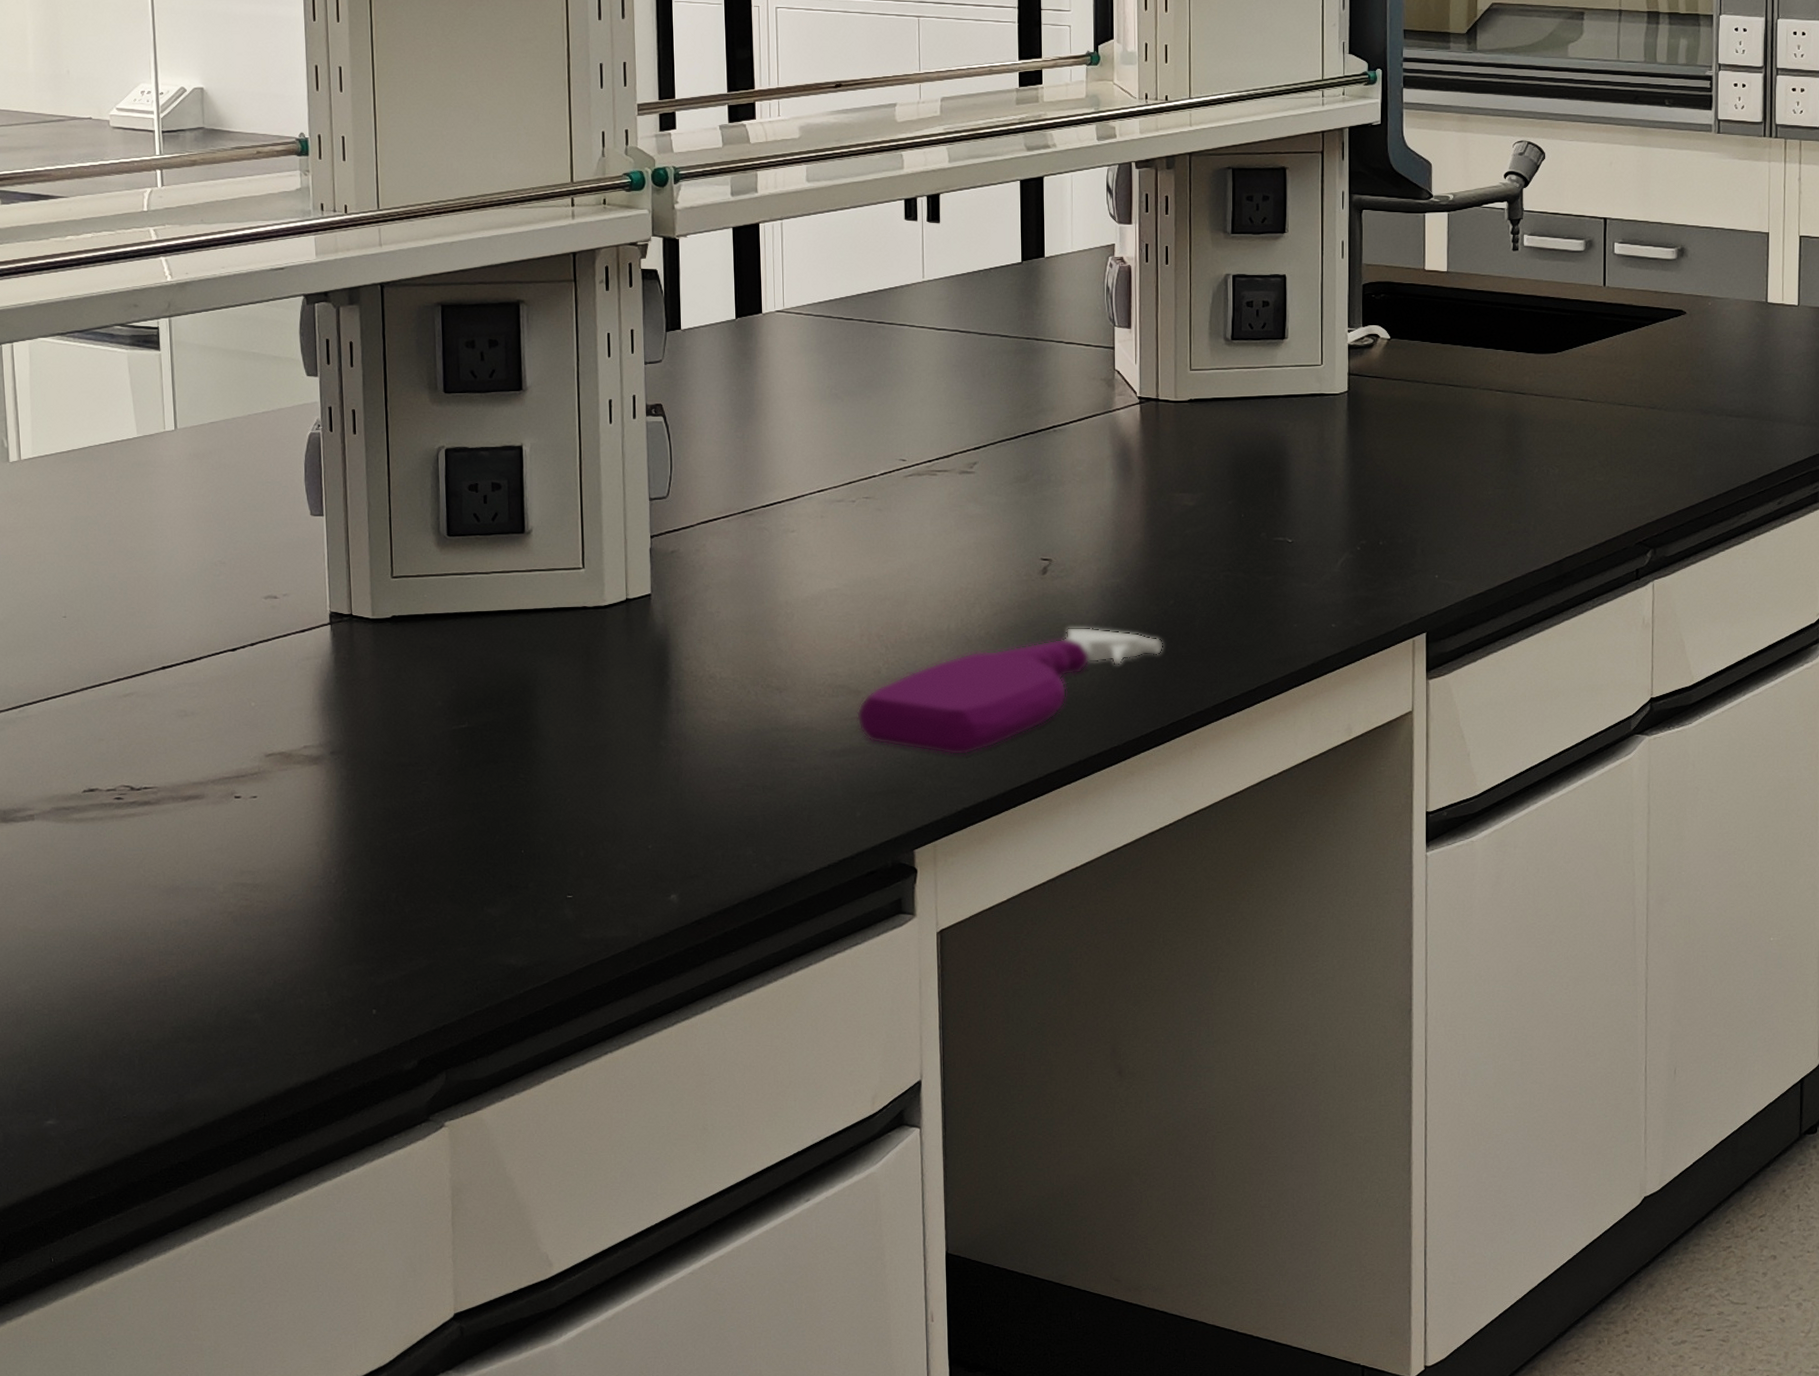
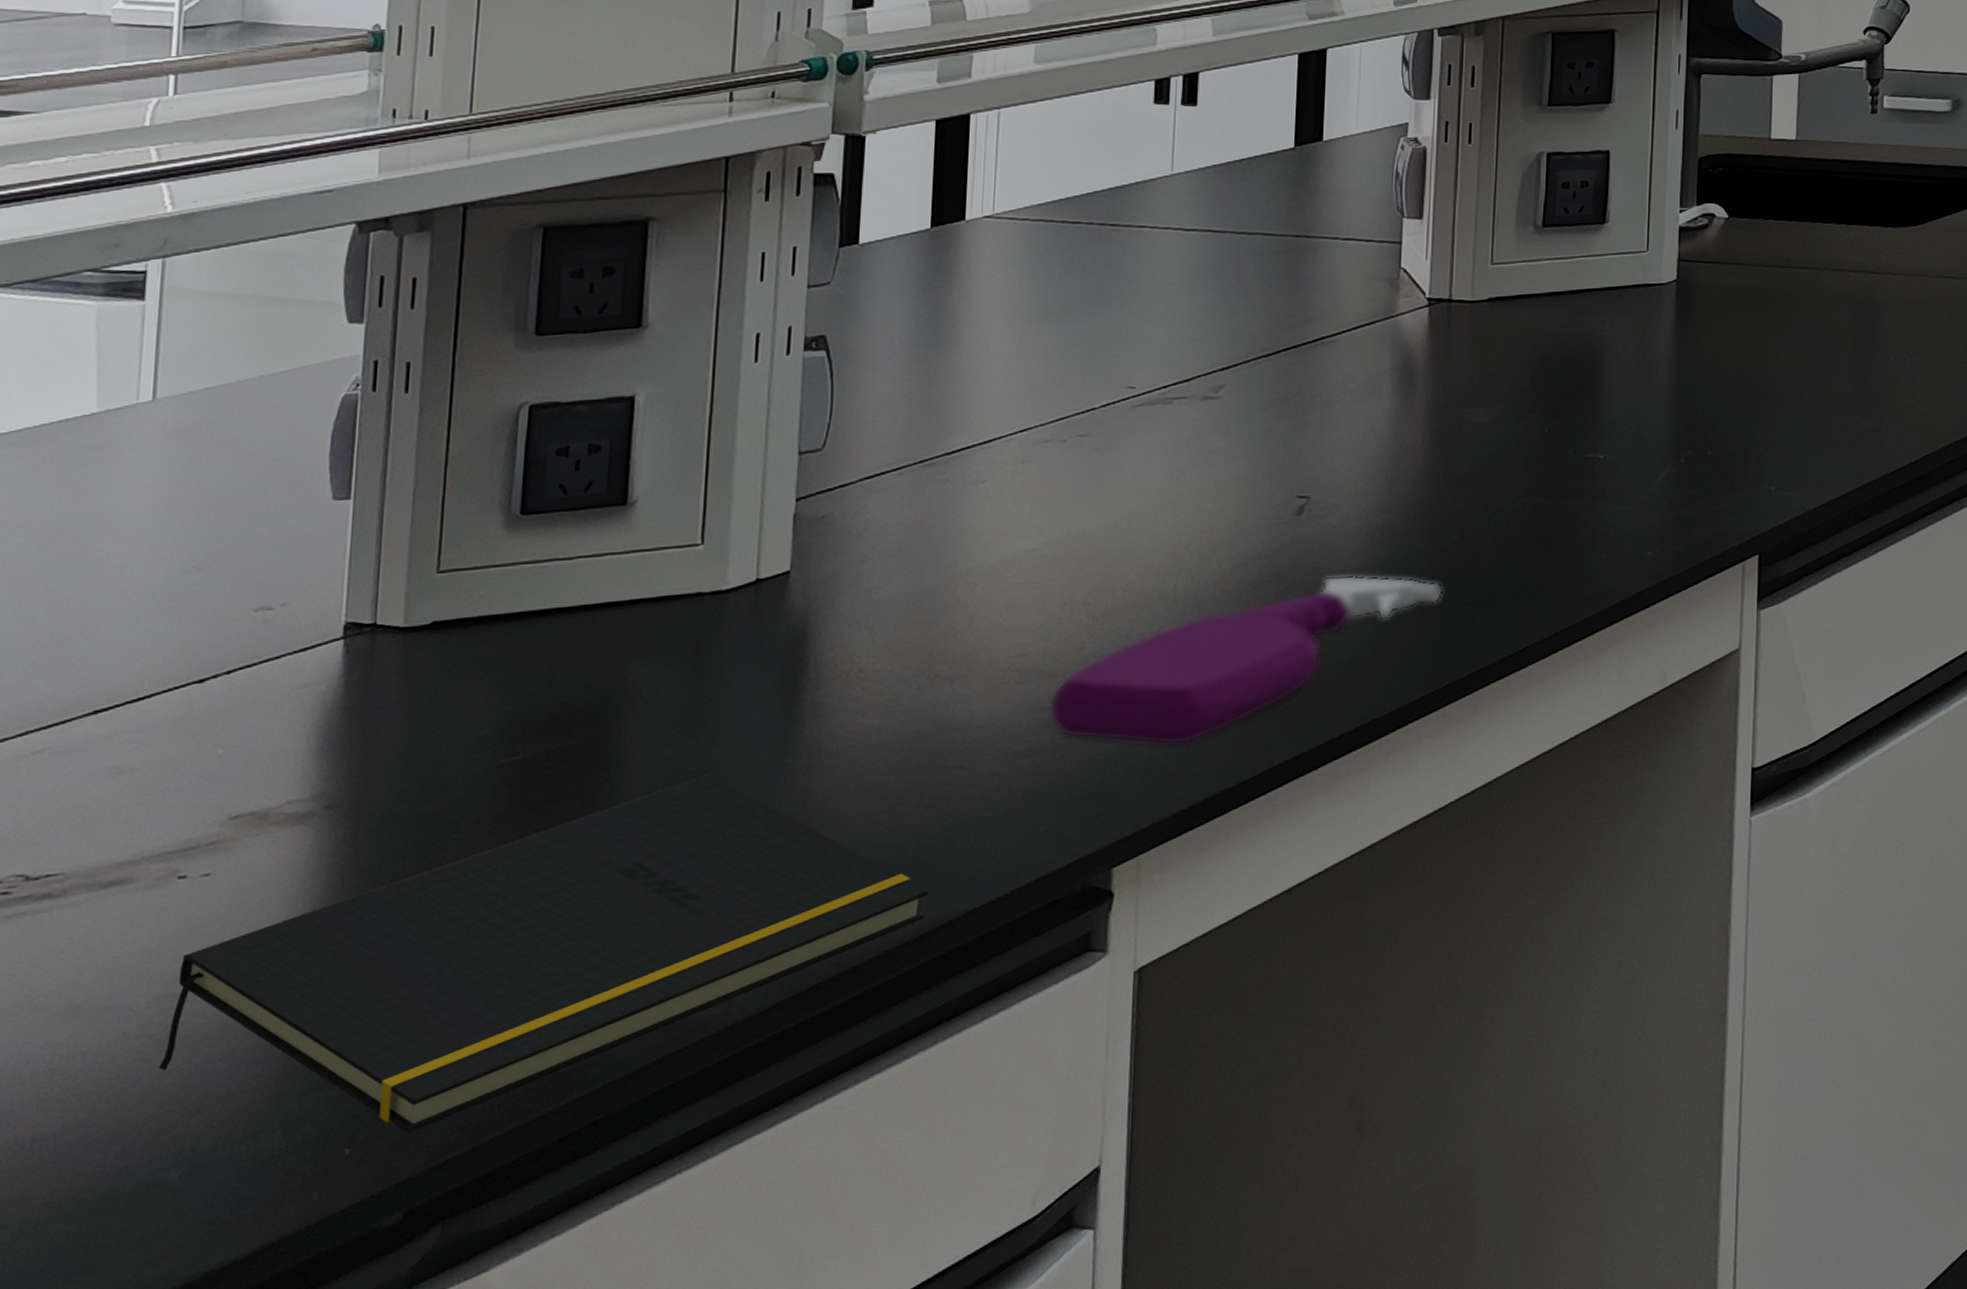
notepad: none [237,749,777,1003] -> present [158,773,930,1134]

